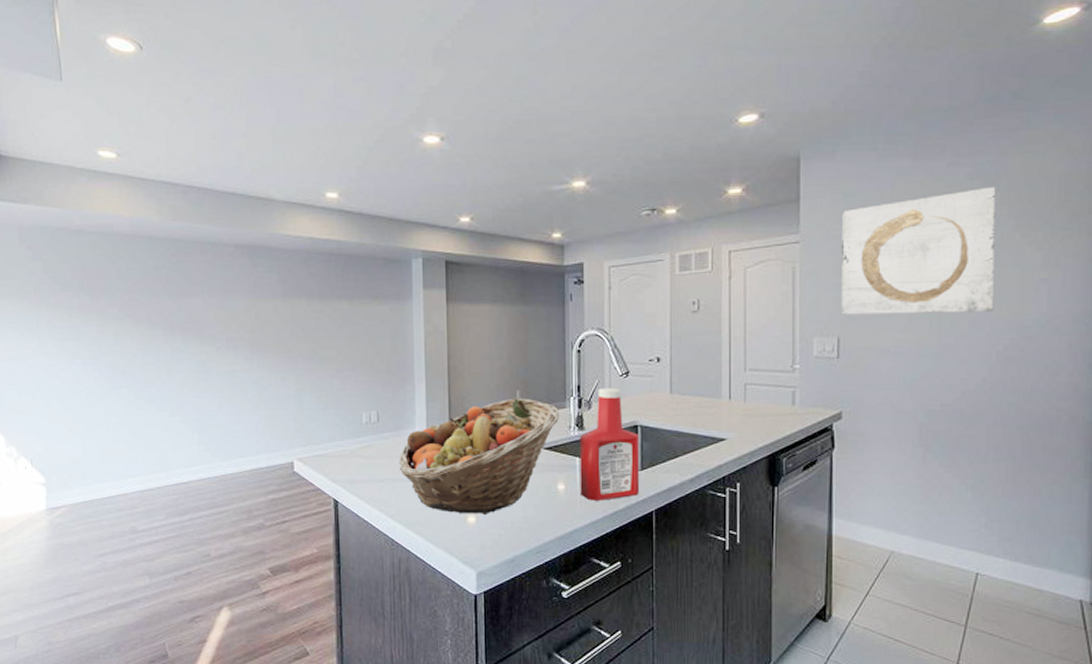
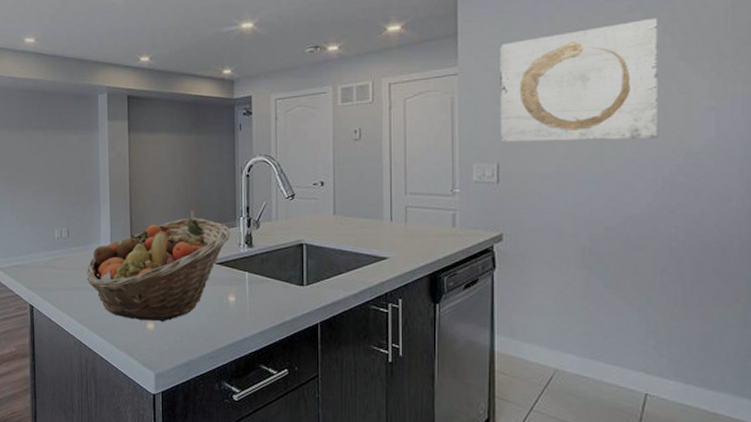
ketchup bottle: present [579,388,640,501] -> none [249,209,305,312]

